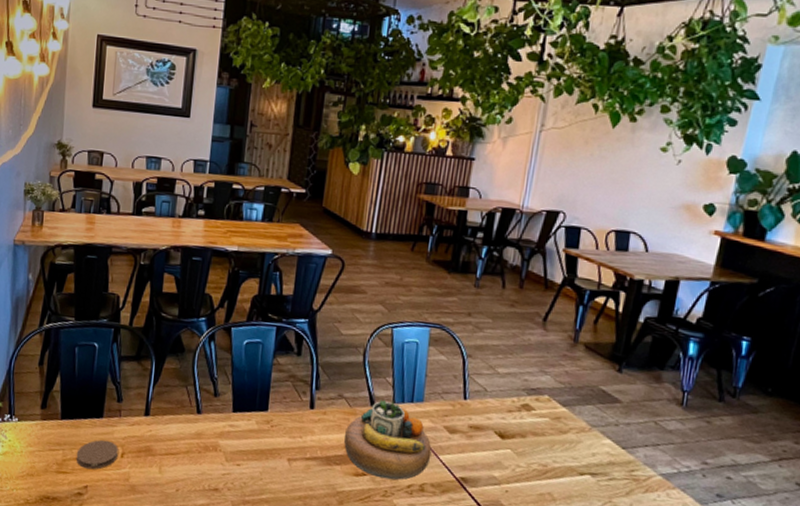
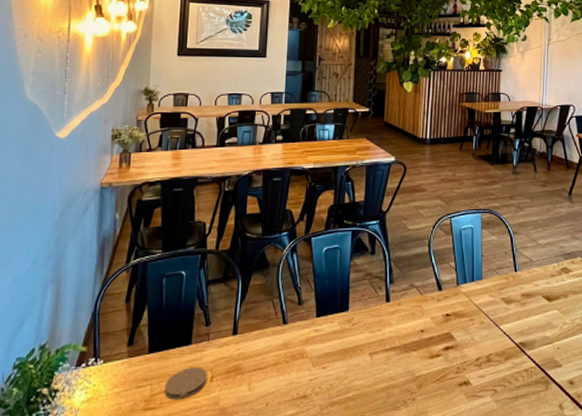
decorative bowl: present [343,399,432,480] -> none [417,282,493,356]

